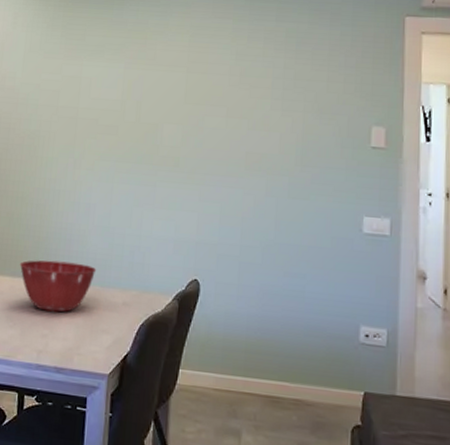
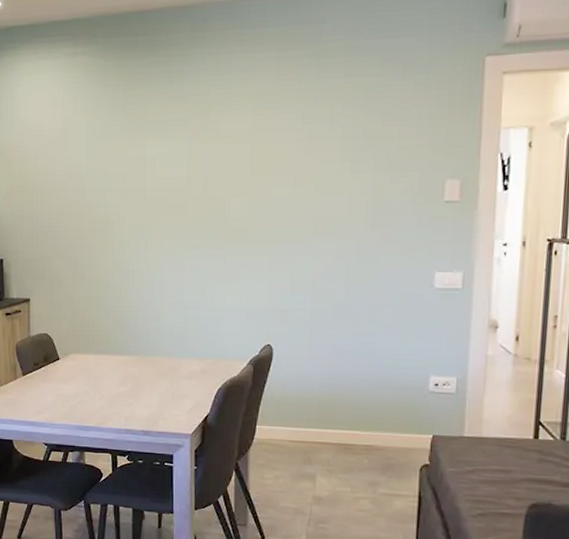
mixing bowl: present [19,260,97,313] -> none [102,337,174,383]

